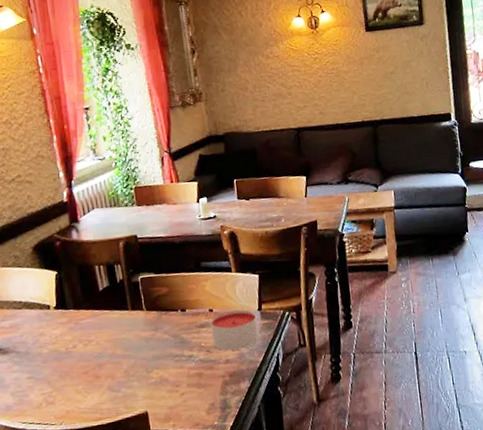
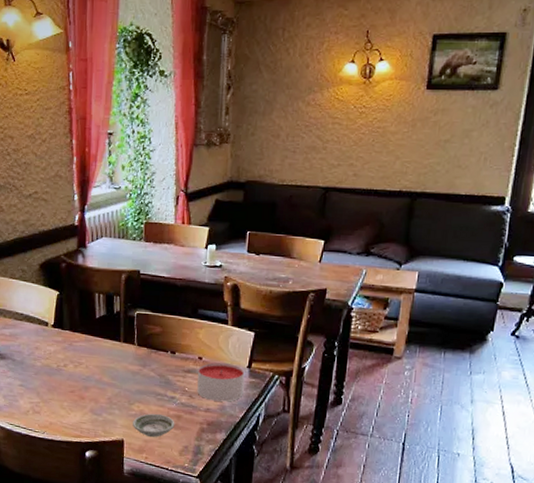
saucer: none [154,375,198,402] -> present [133,413,175,437]

